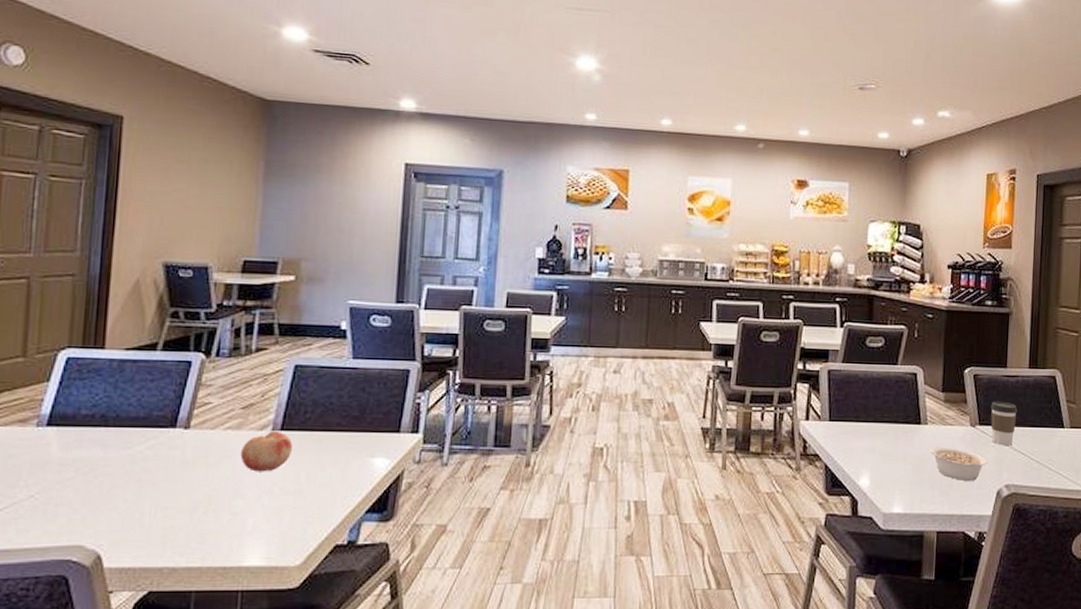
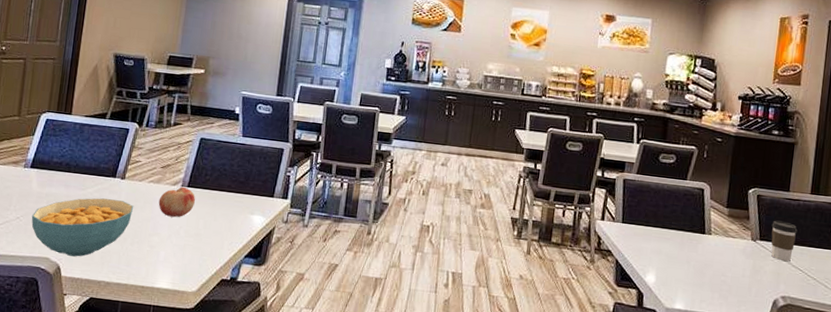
cereal bowl: none [52,457,206,539] -> present [31,198,134,257]
legume: present [931,446,988,481] -> none [713,255,766,289]

